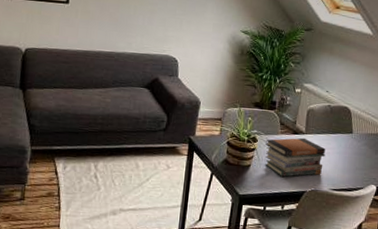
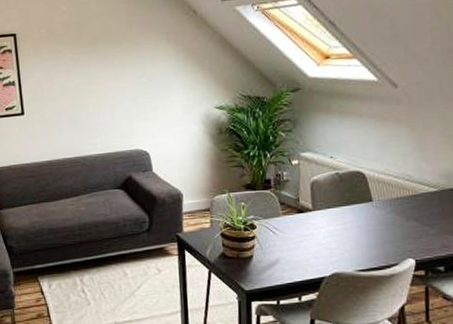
book stack: present [265,137,326,177] -> none [266,215,342,264]

